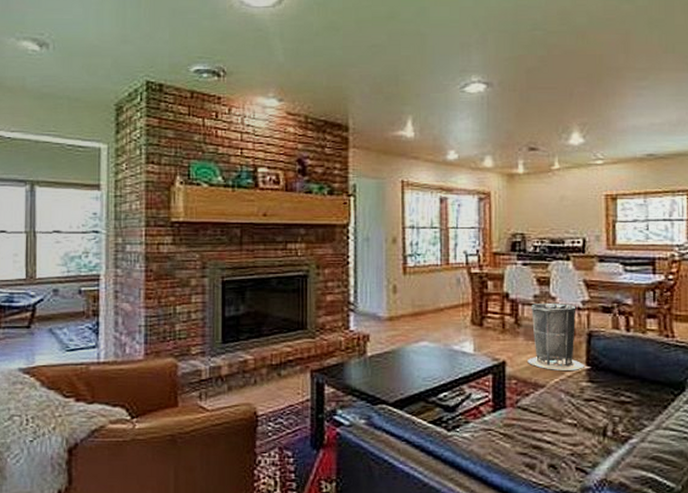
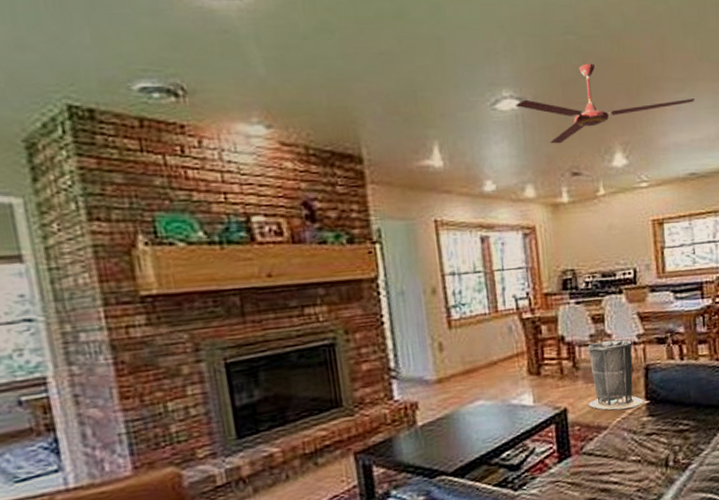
ceiling fan: none [481,54,657,122] -> present [515,63,695,144]

